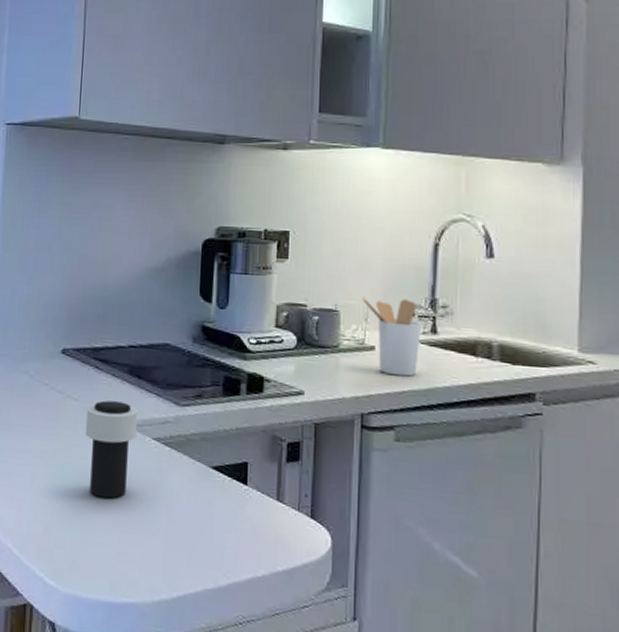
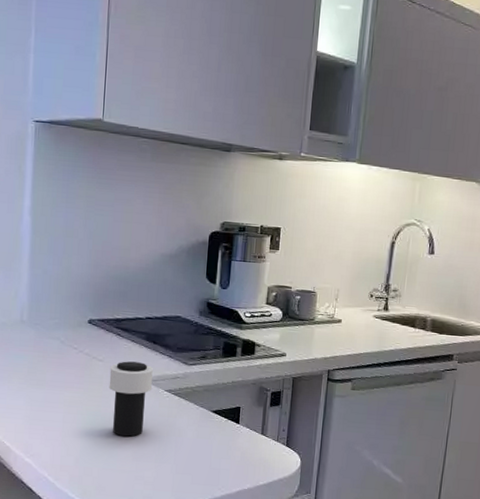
utensil holder: present [362,297,421,377] -> none [334,281,377,343]

